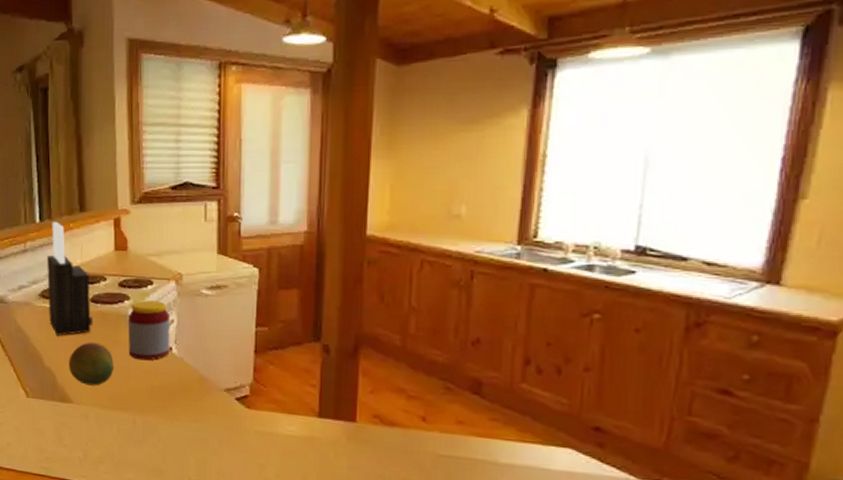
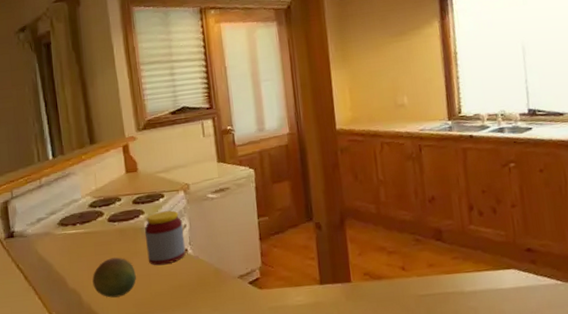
knife block: present [47,221,93,336] -> none [63,156,113,258]

